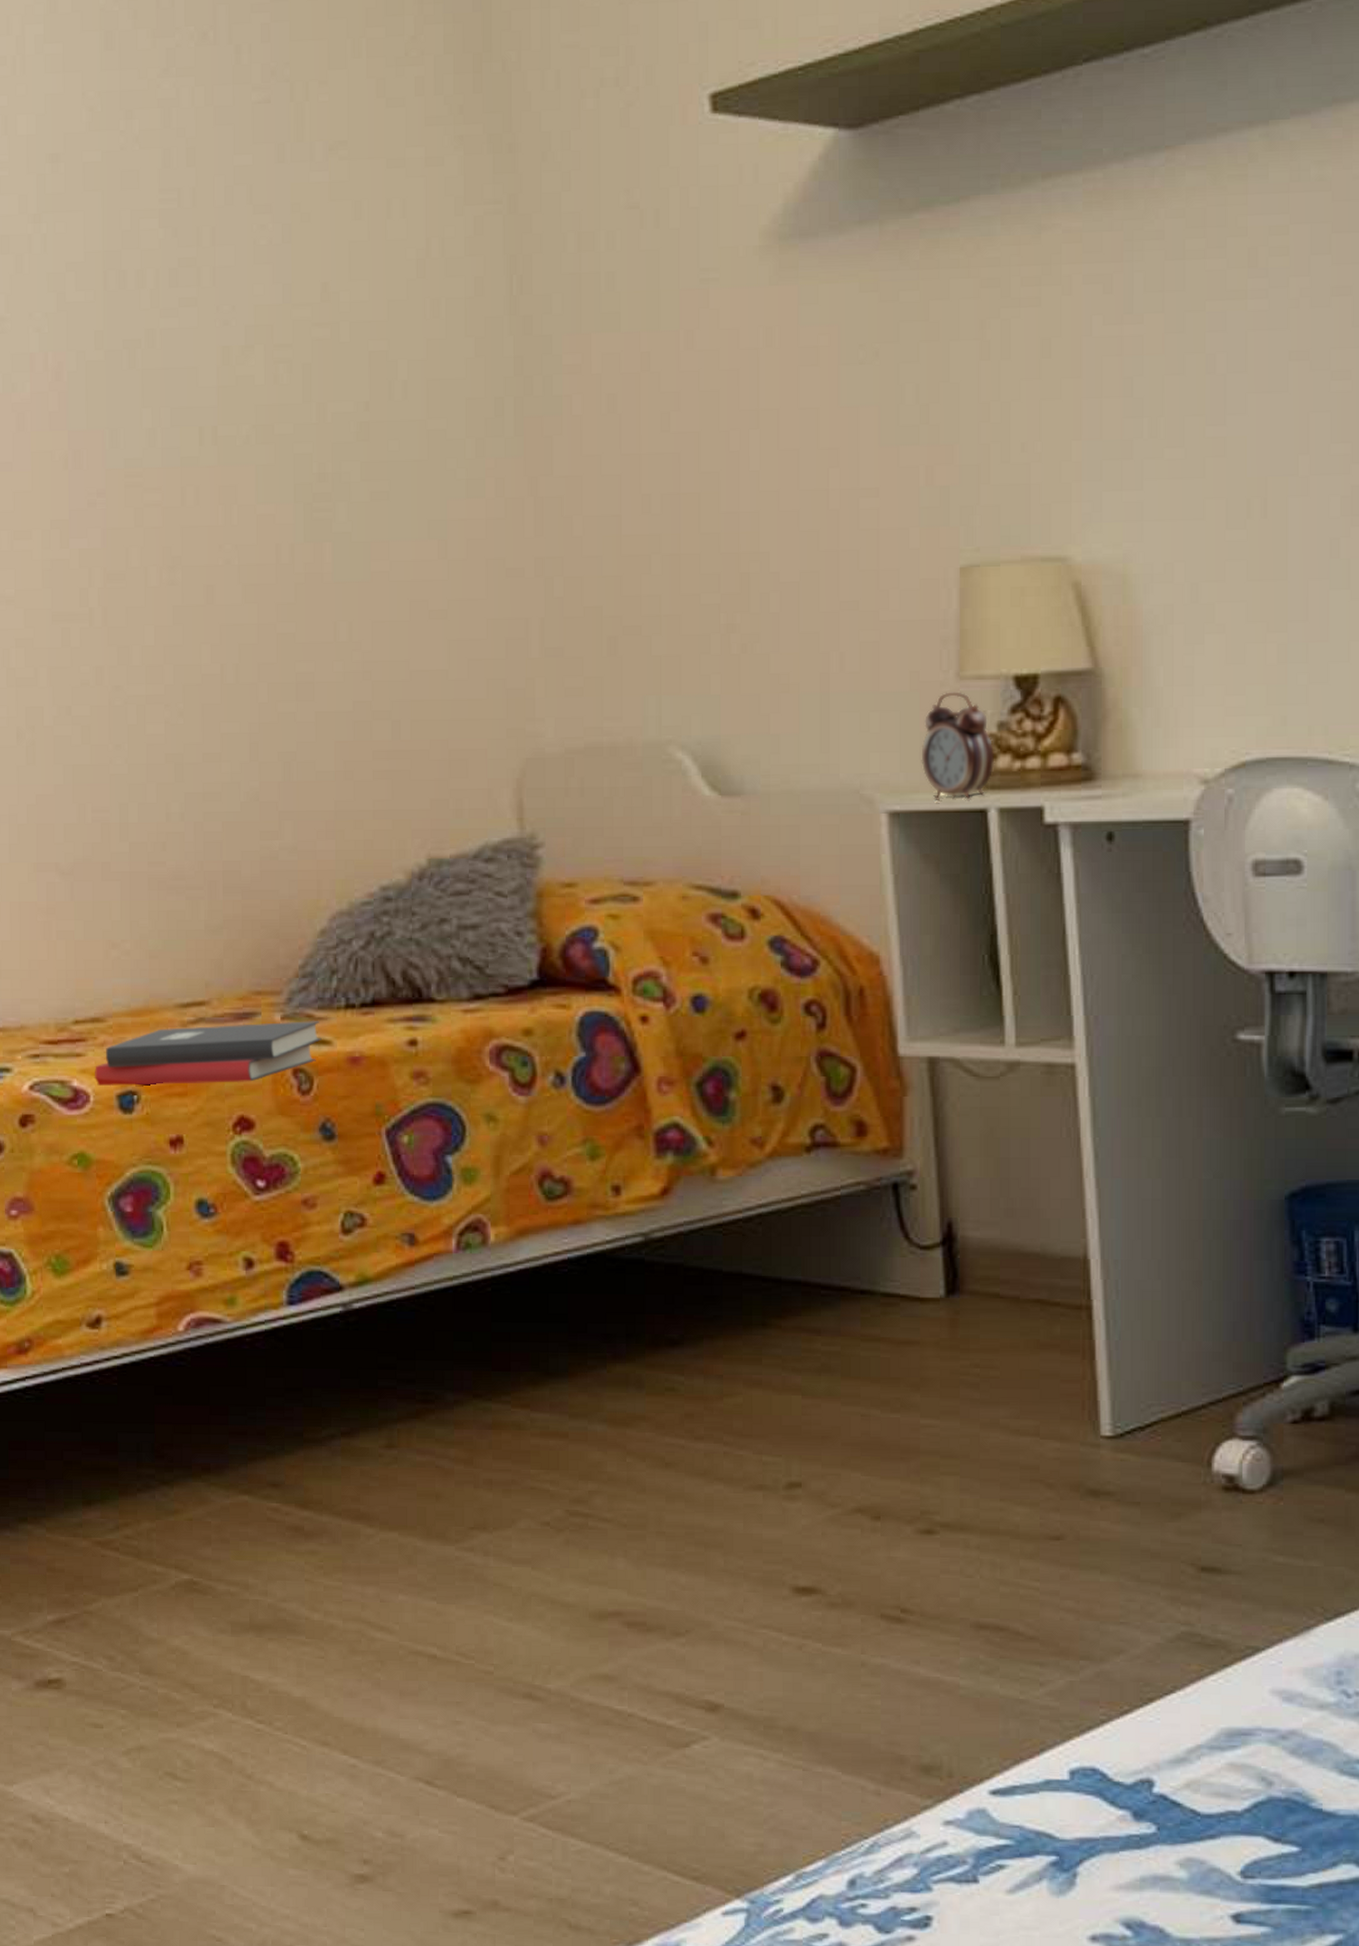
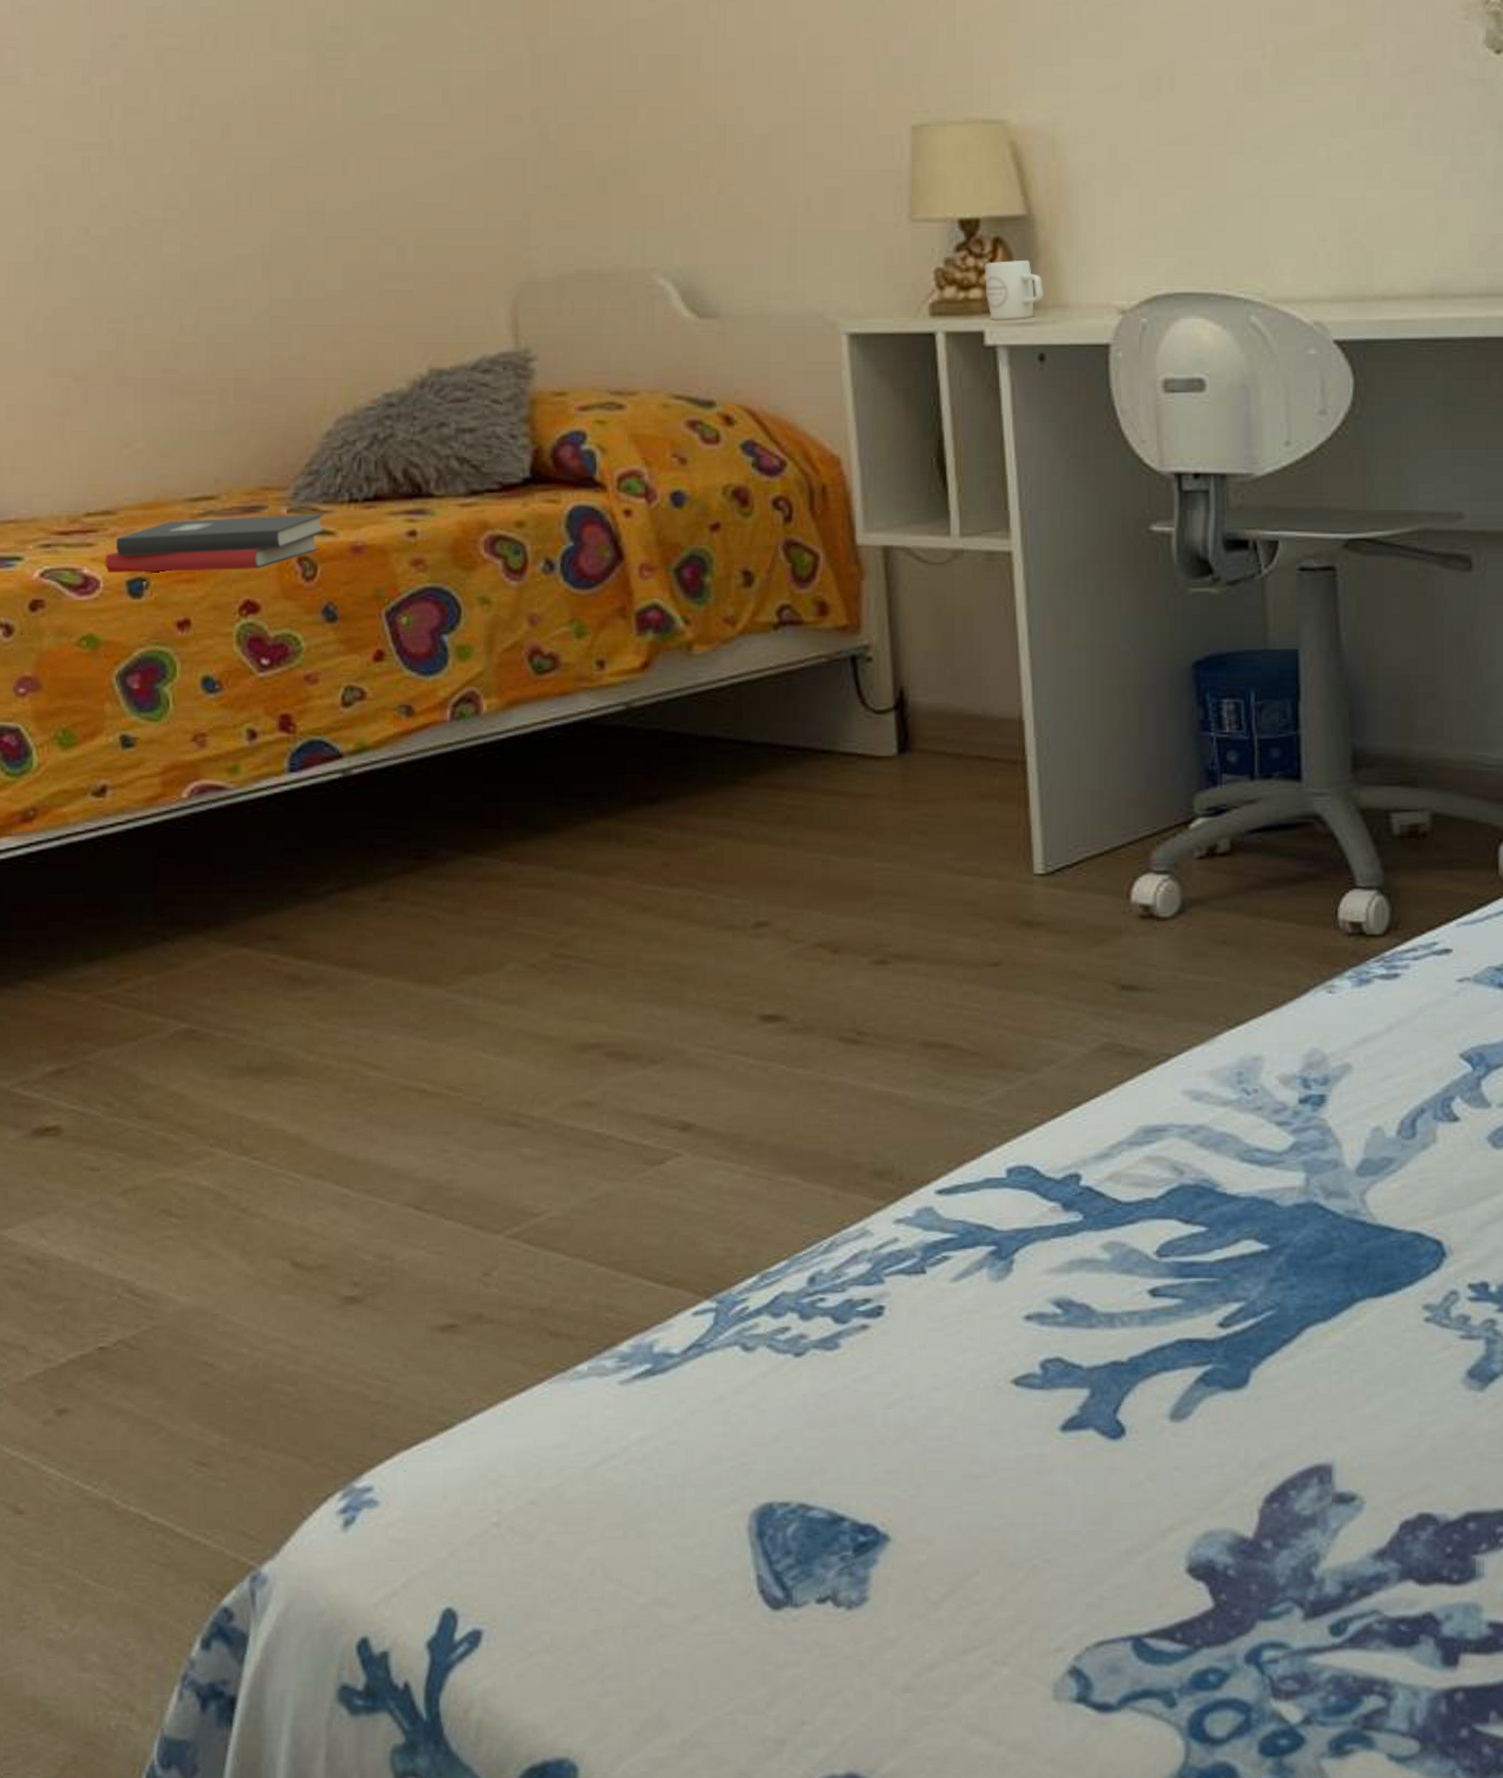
alarm clock: present [921,692,995,801] -> none [877,232,942,326]
mug: none [1043,721,1112,795] -> present [984,259,1043,321]

